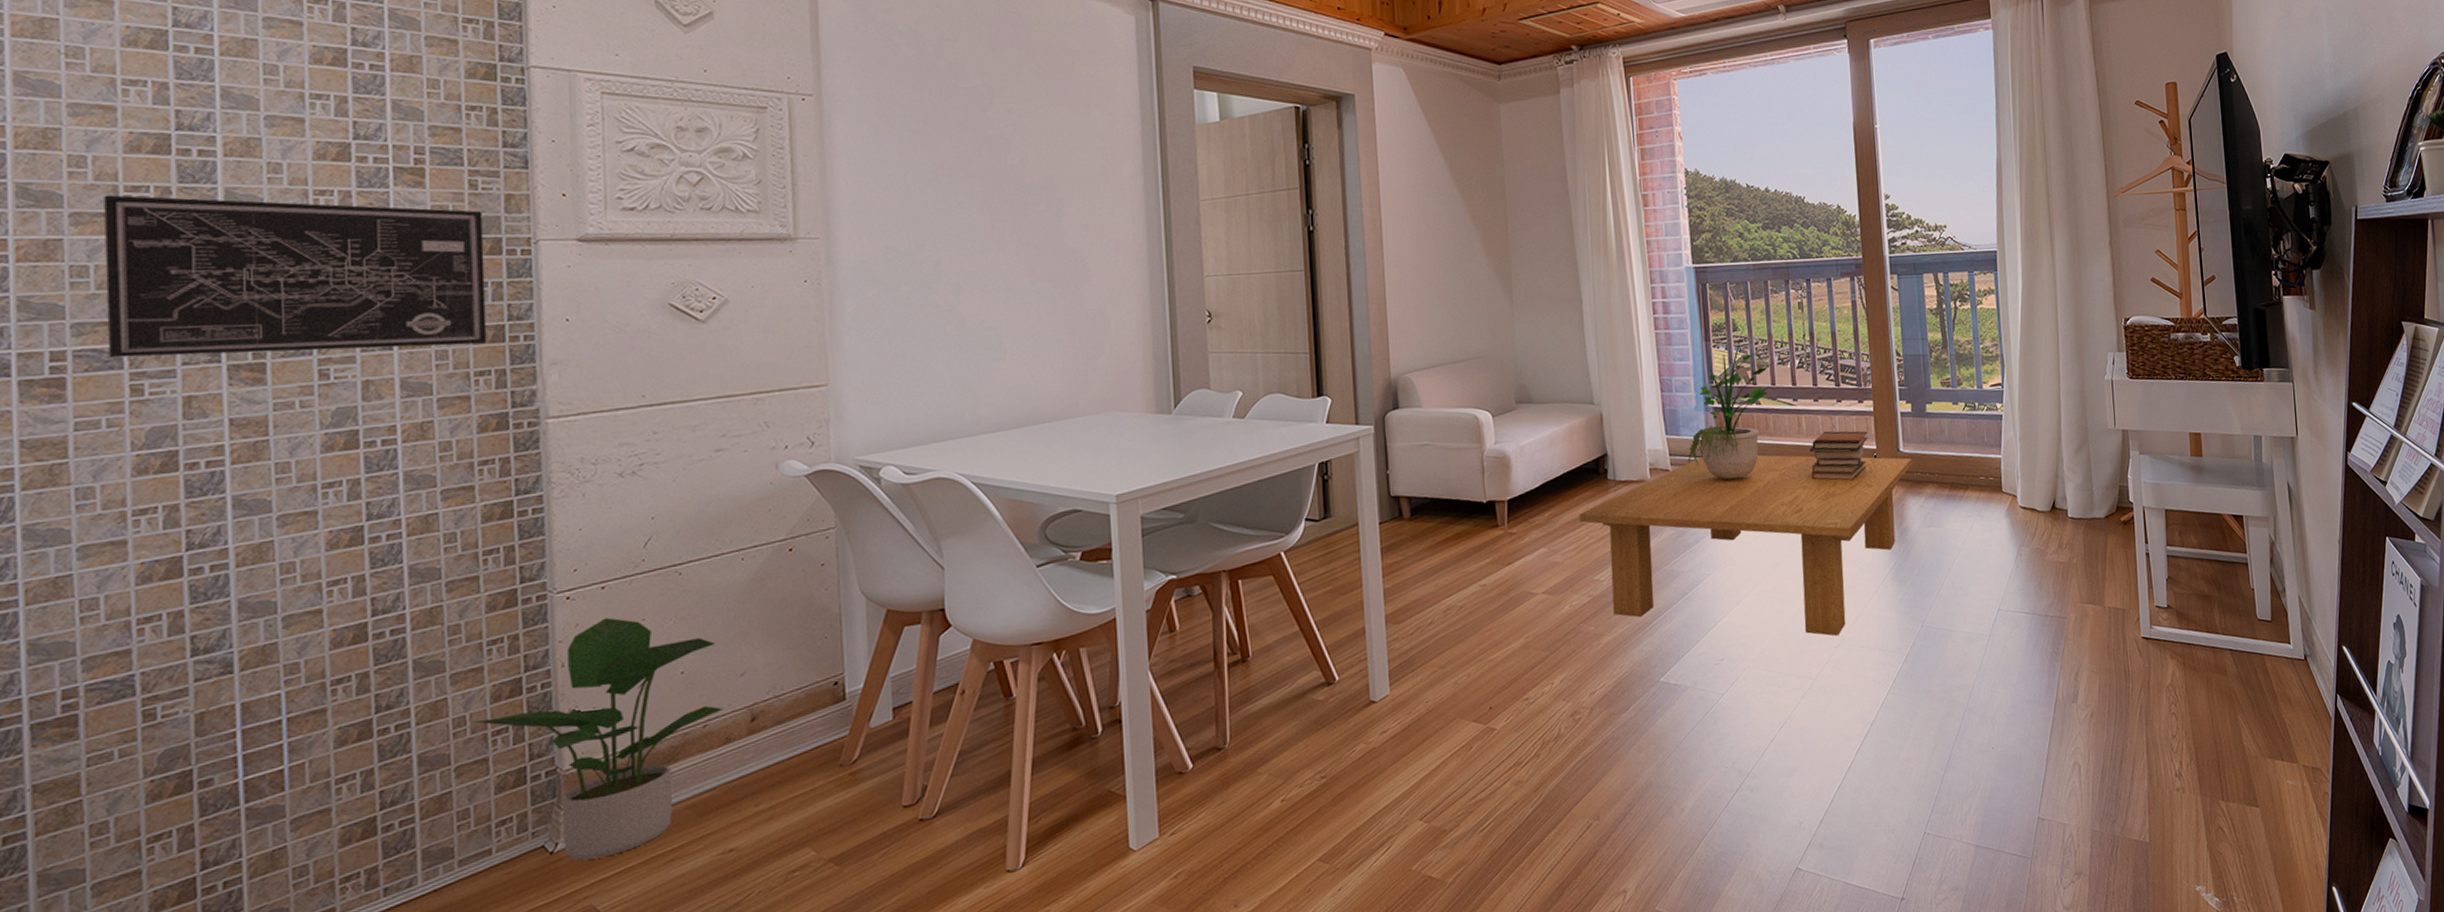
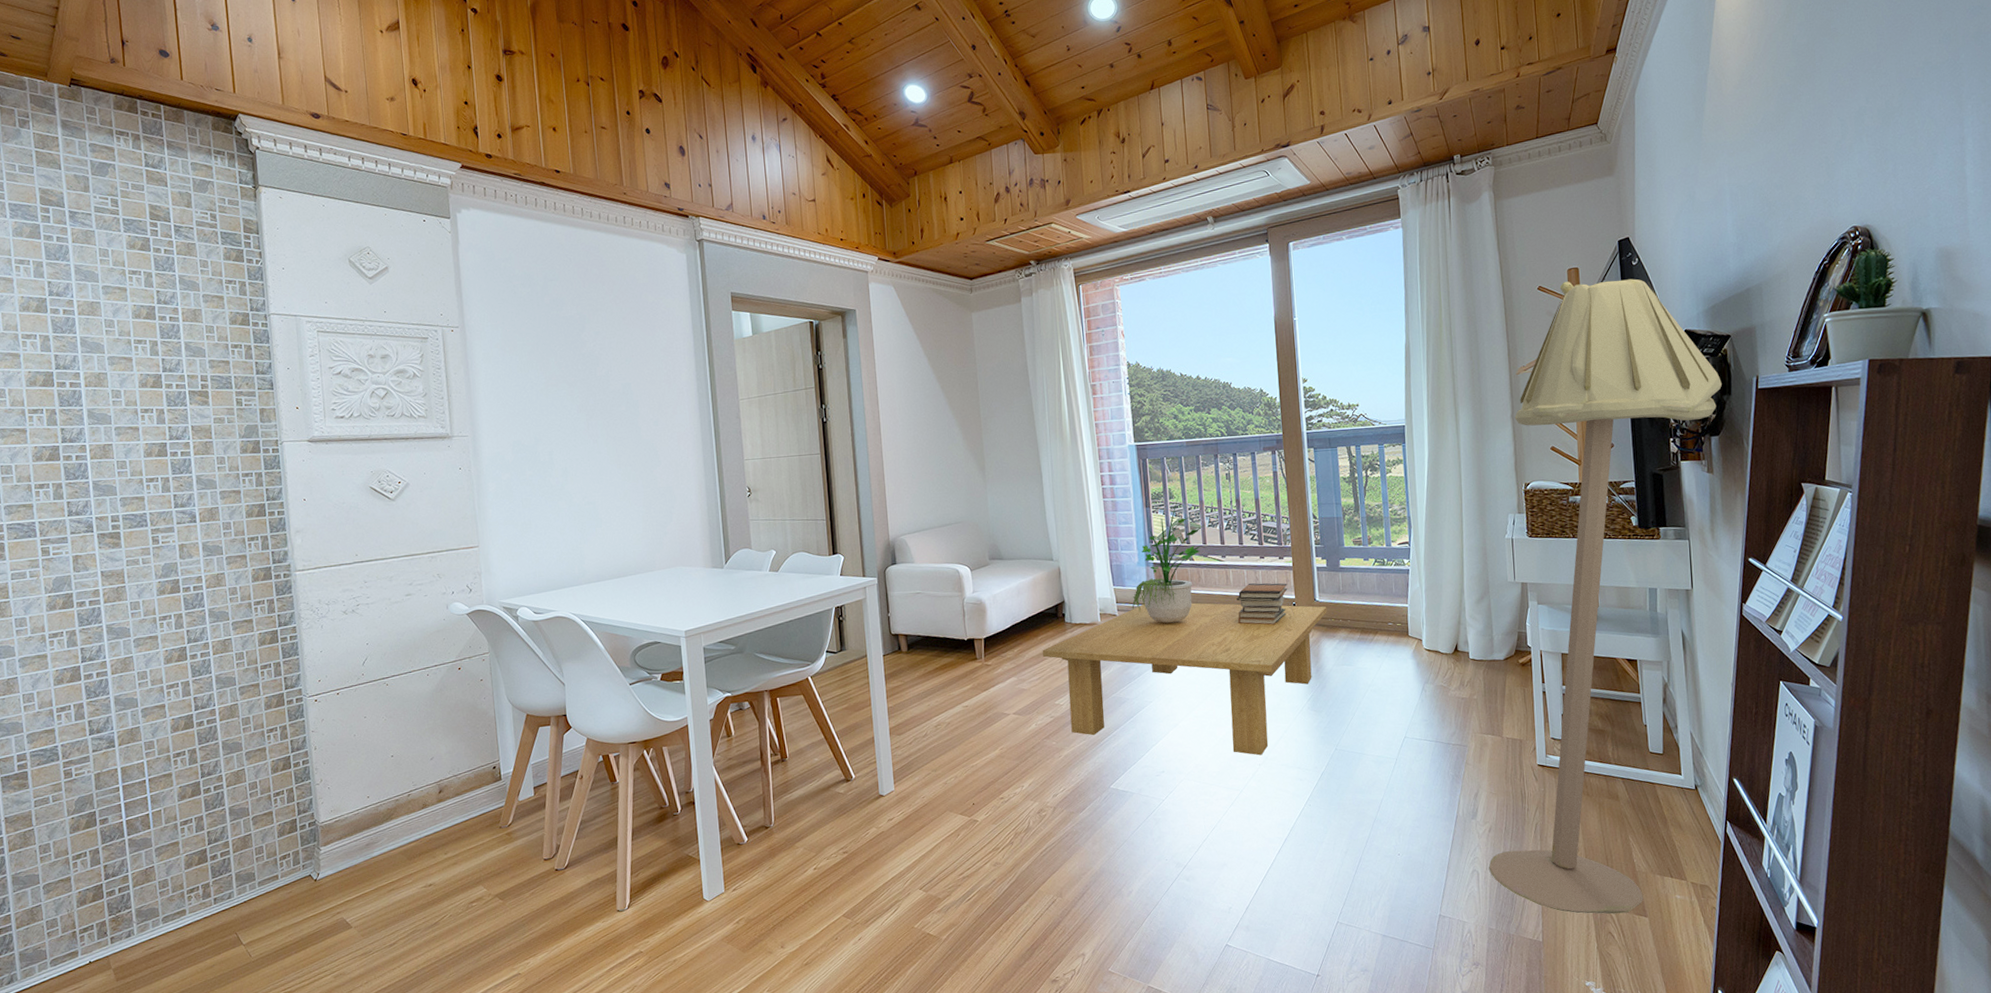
wall art: present [104,195,487,358] -> none [17,416,255,530]
potted plant: present [474,617,723,861] -> none [262,715,420,886]
floor lamp: none [2091,97,2322,808] -> present [1489,279,1722,914]

